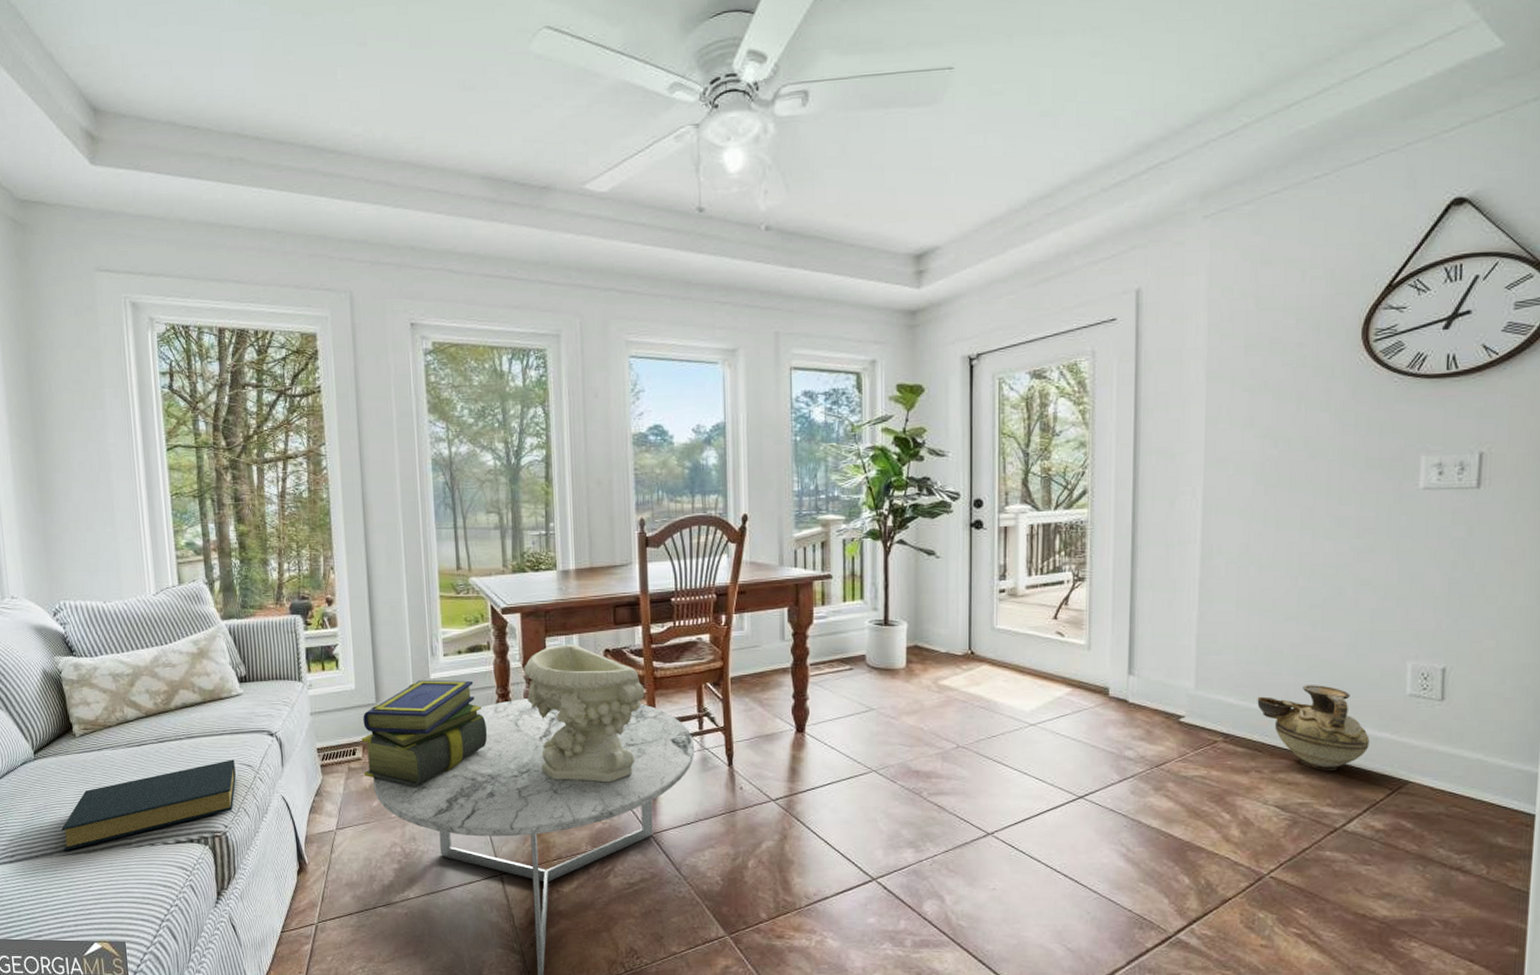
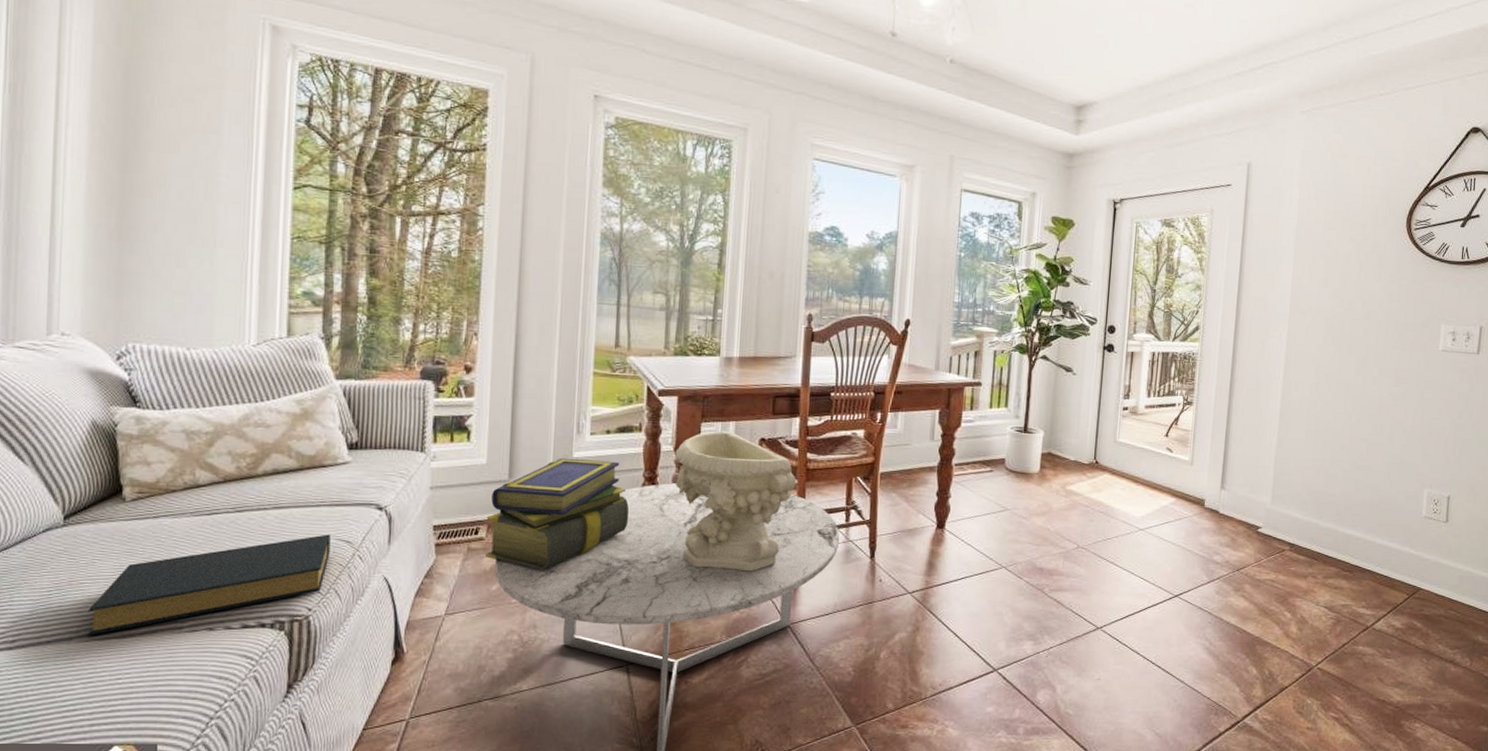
ceramic jug: present [1257,685,1370,770] -> none [1316,505,1395,578]

